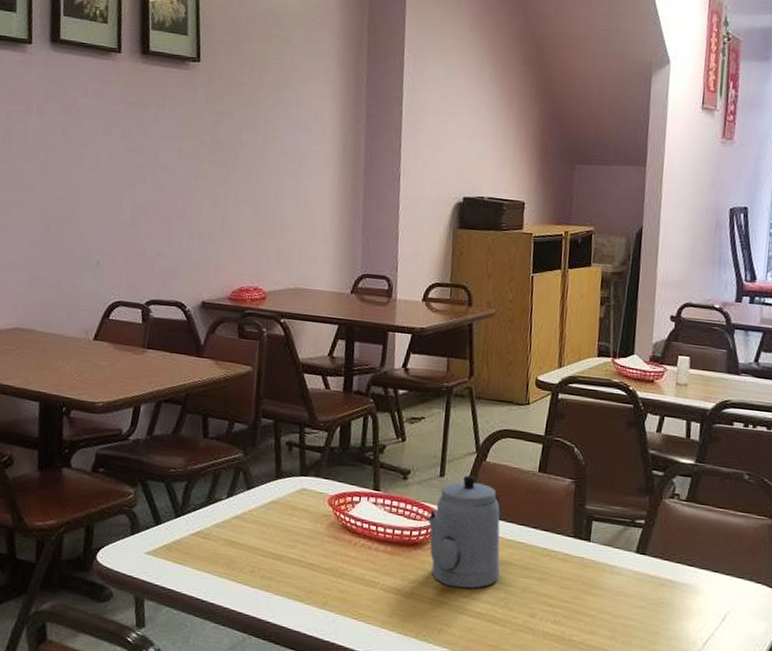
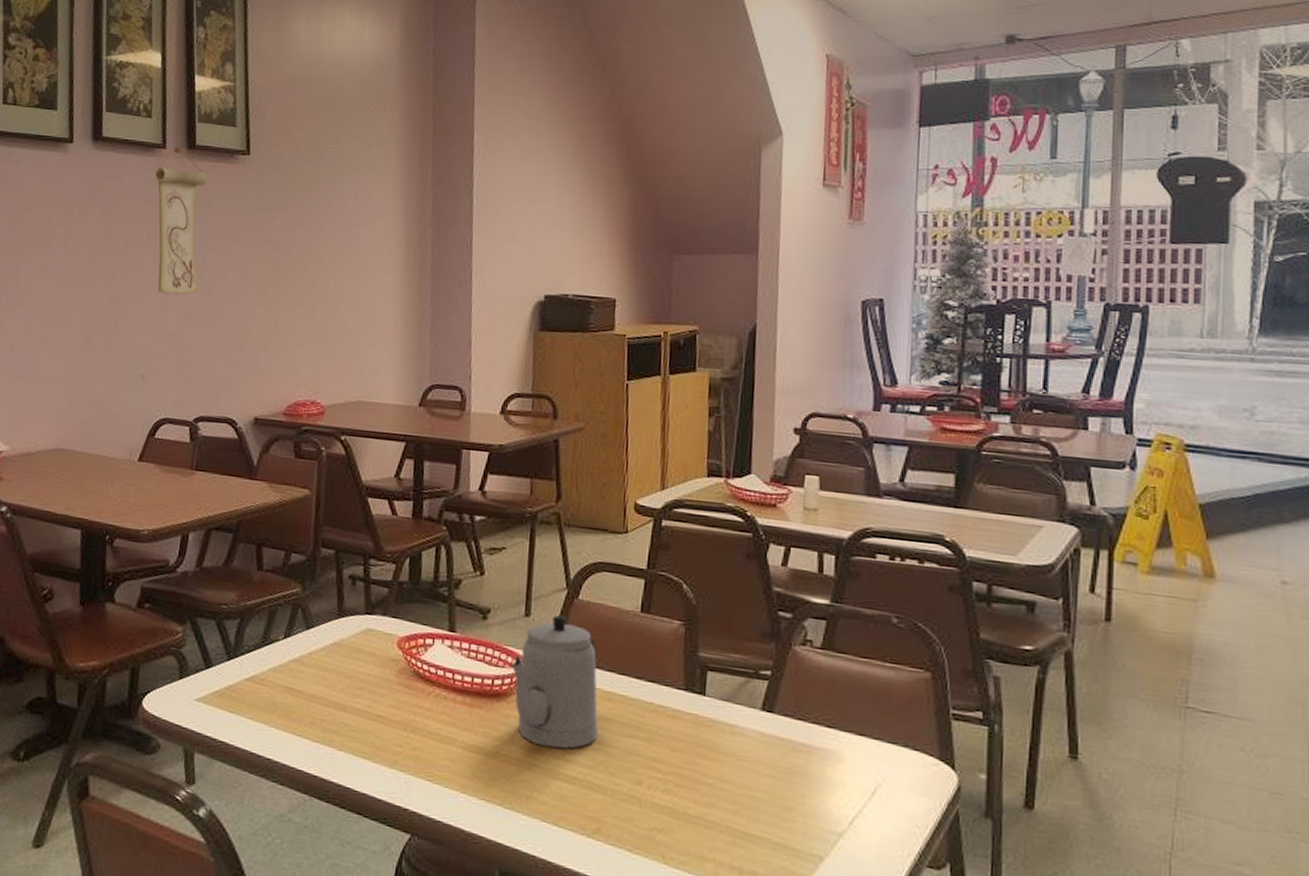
wall scroll: none [110,52,160,189] -> present [154,147,207,295]

